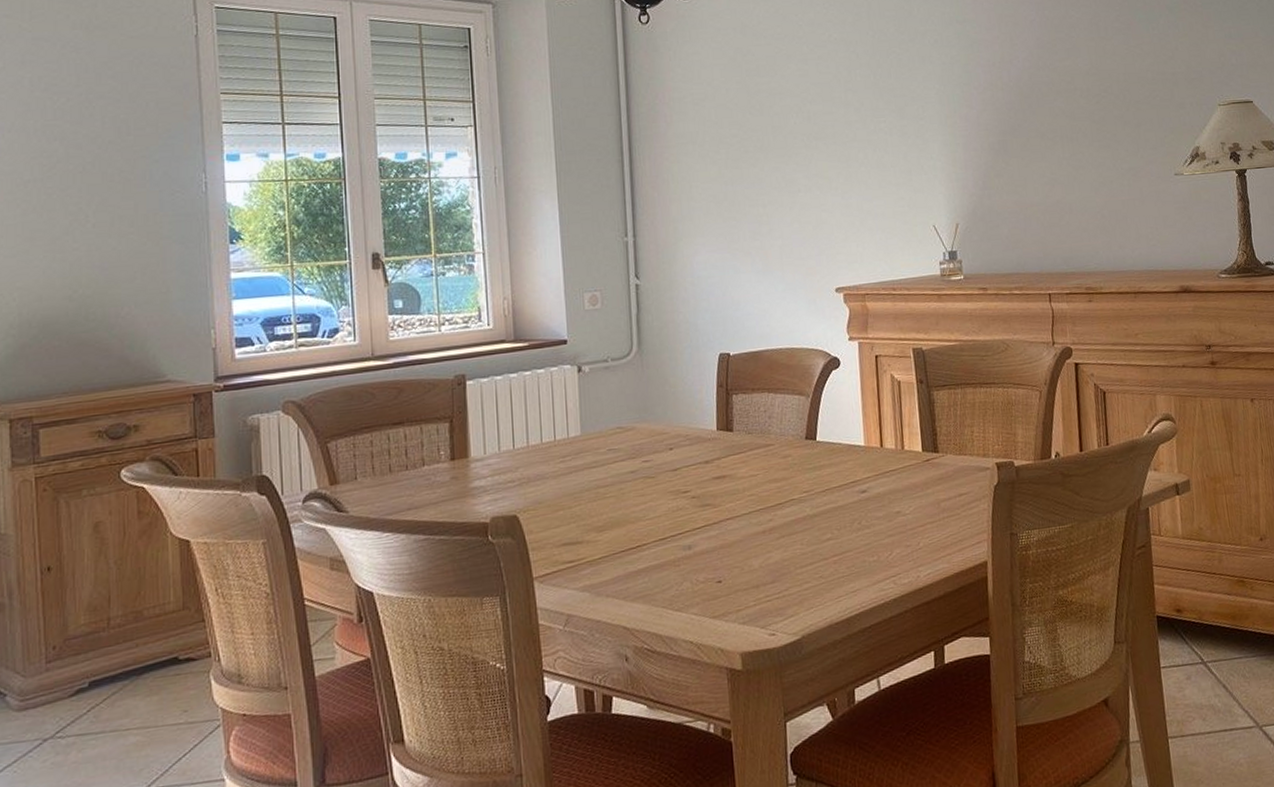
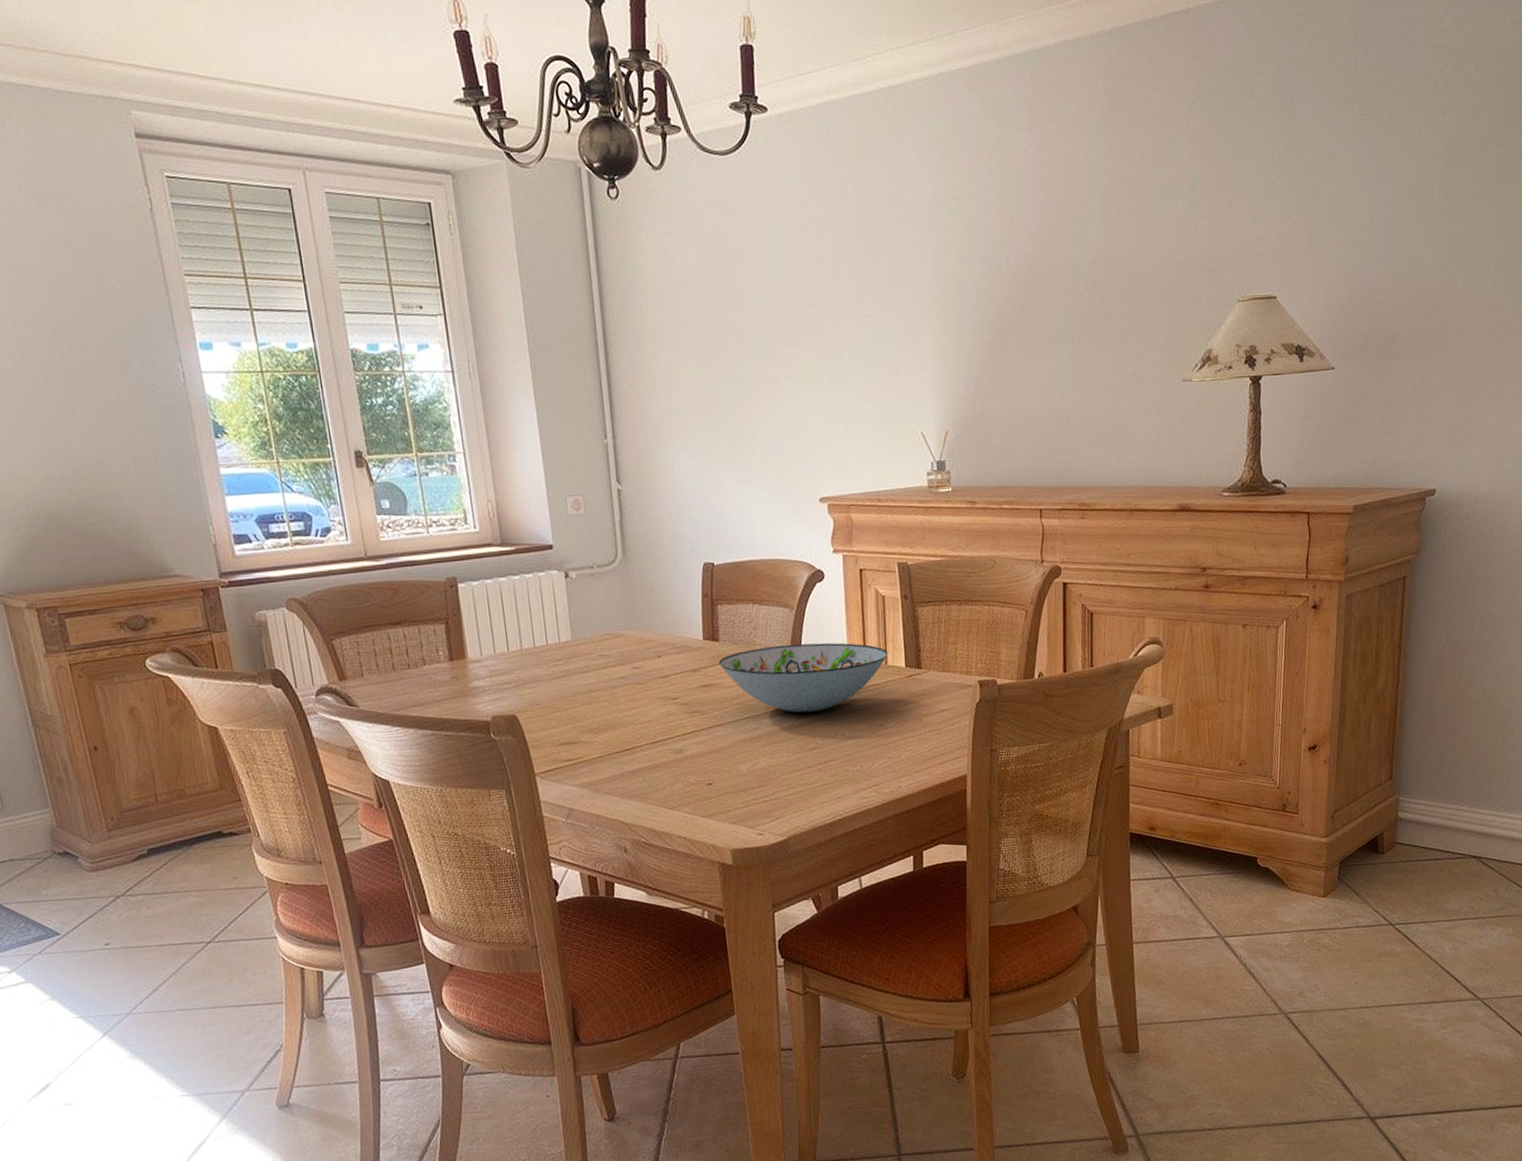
decorative bowl: none [732,429,905,503] -> present [719,642,888,713]

